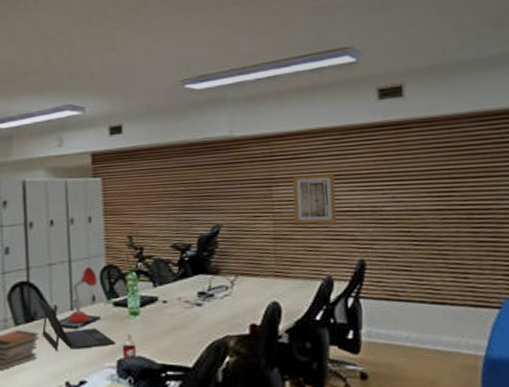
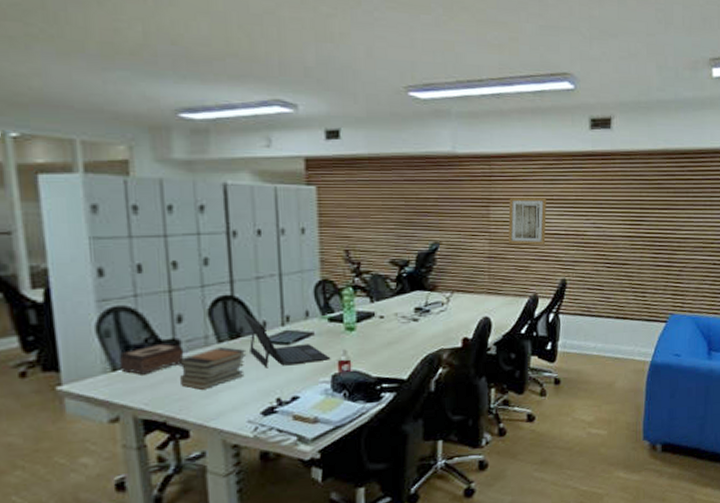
desk lamp: present [68,267,98,323] -> none [279,281,311,339]

